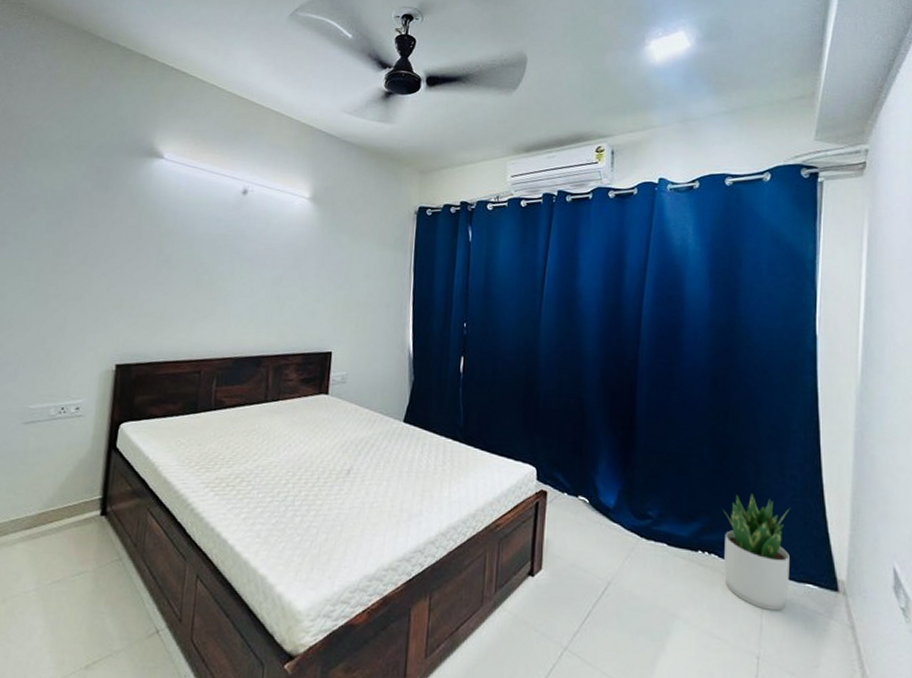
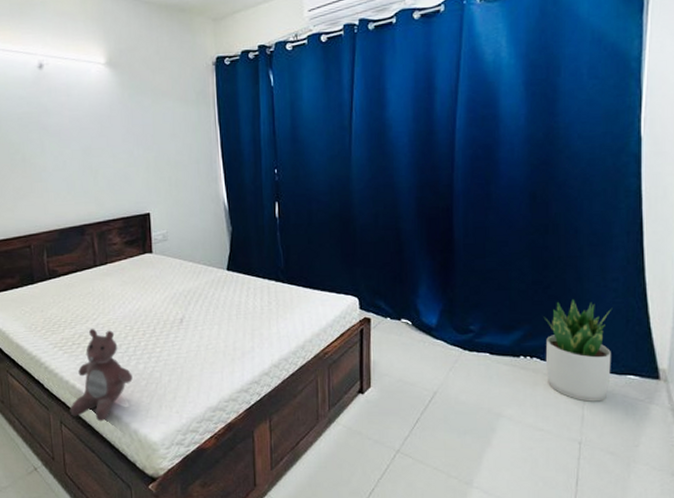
stuffed animal: none [209,470,287,581] -> present [70,329,133,422]

